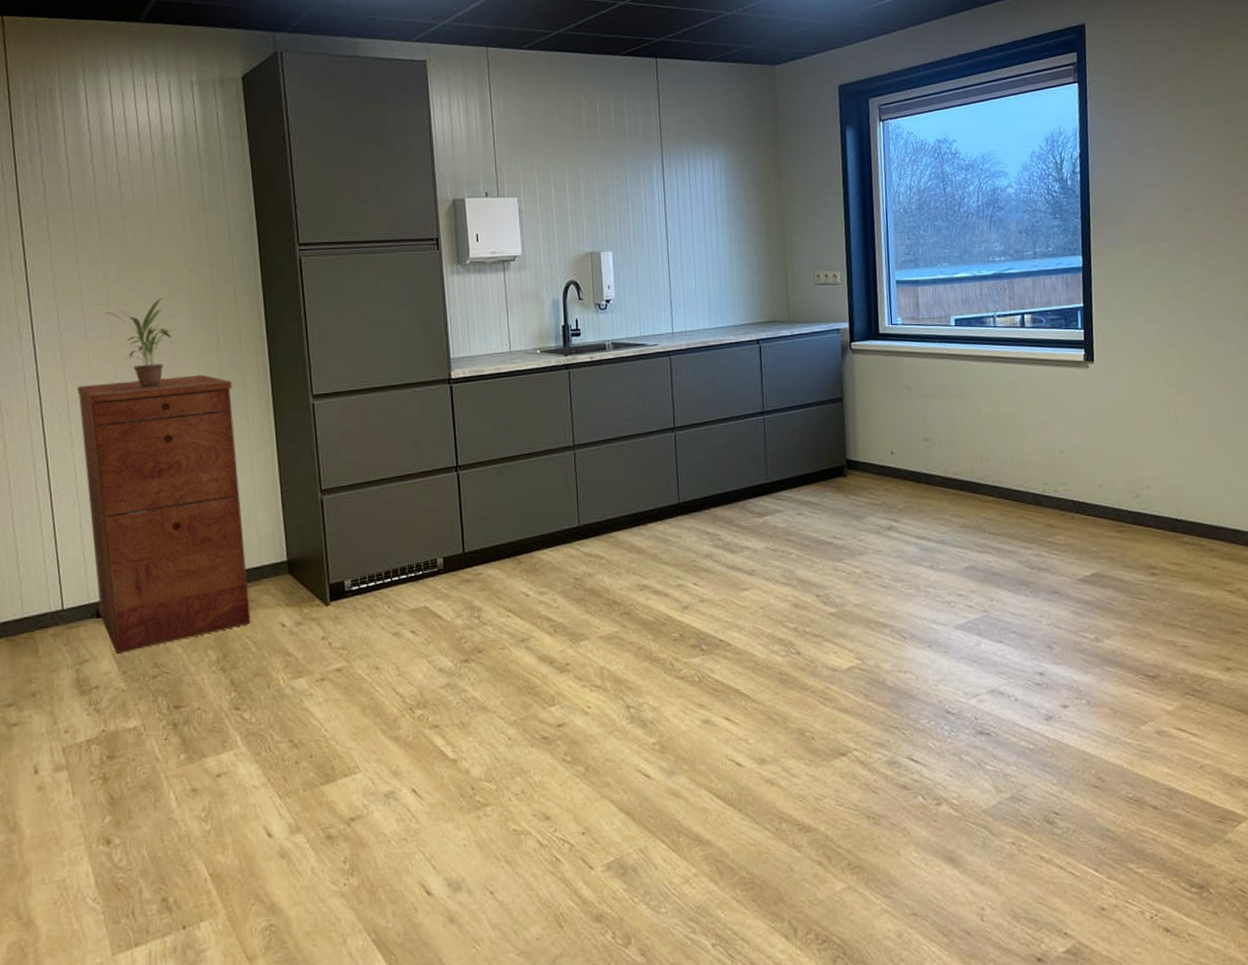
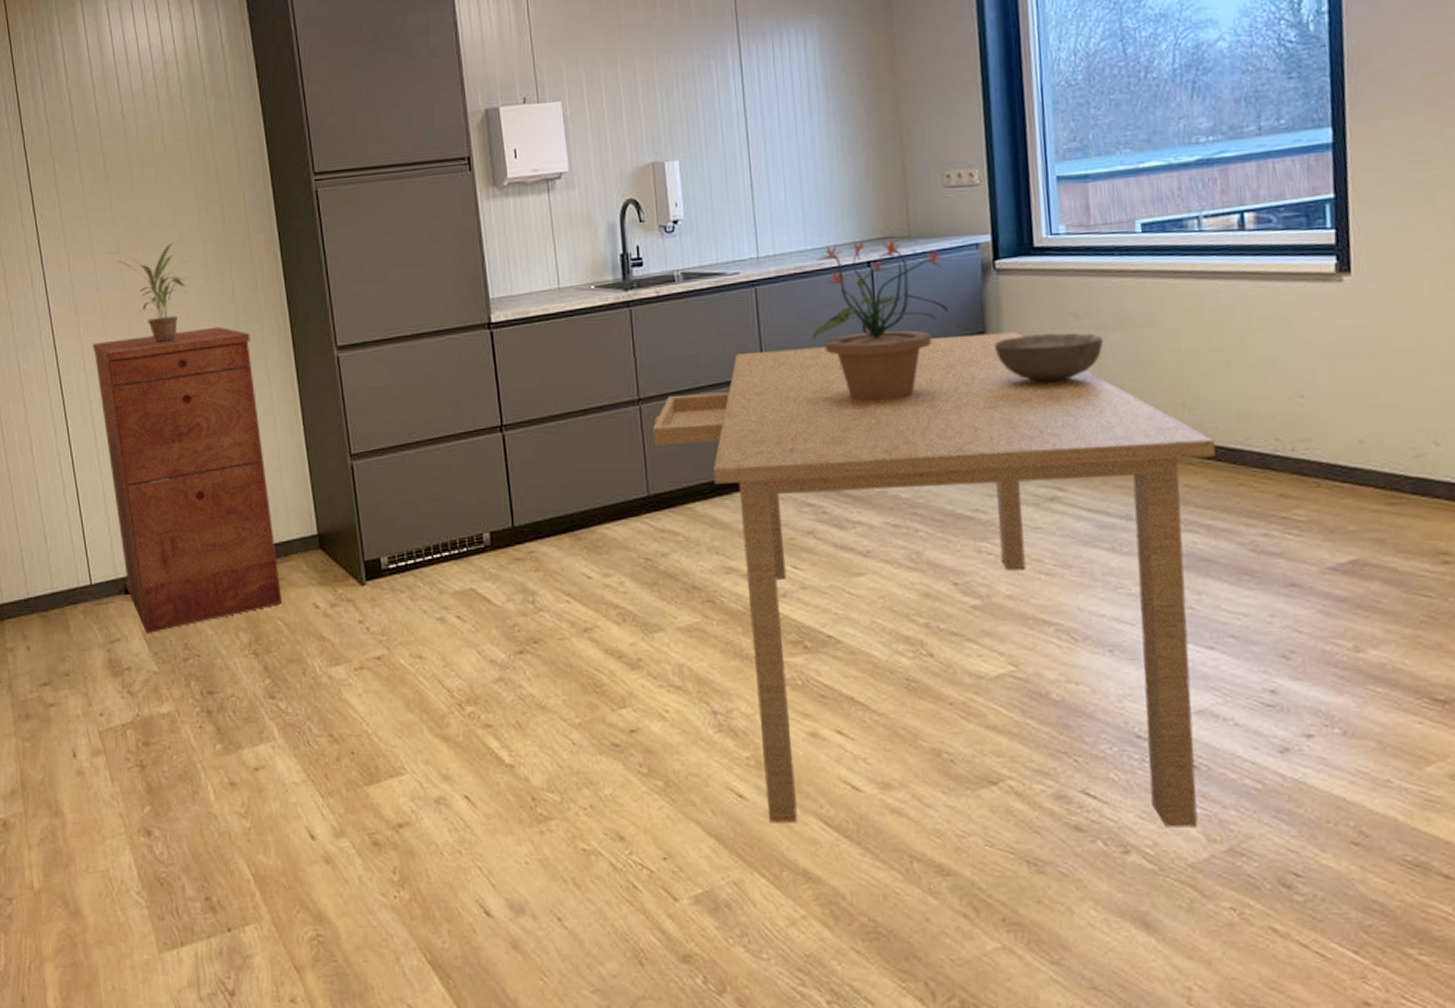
dining table: none [583,398,1004,797] -> present [652,331,1216,828]
potted plant: none [714,322,816,451] -> present [812,239,948,402]
bowl: none [850,400,928,437] -> present [994,332,1104,382]

